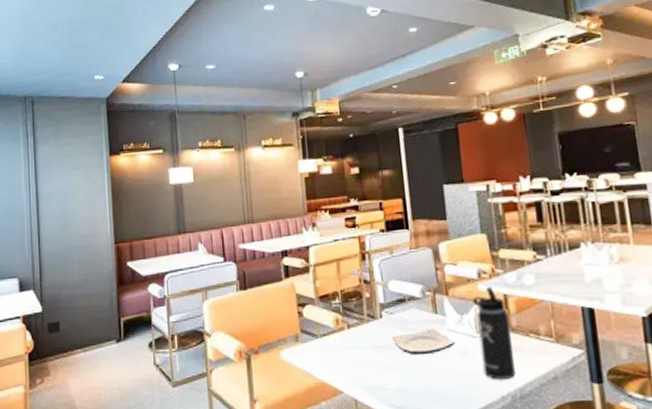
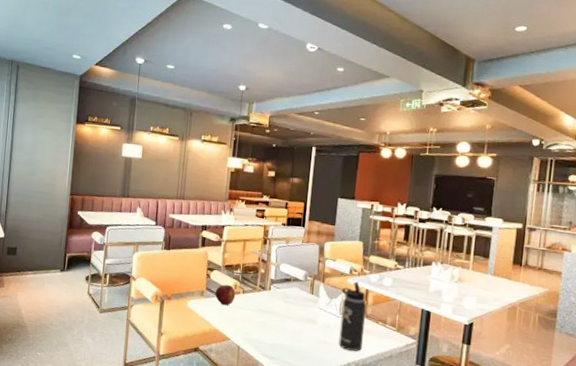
fruit: none [312,320,340,349] -> present [214,284,236,306]
plate: present [392,328,456,355] -> none [275,304,322,323]

